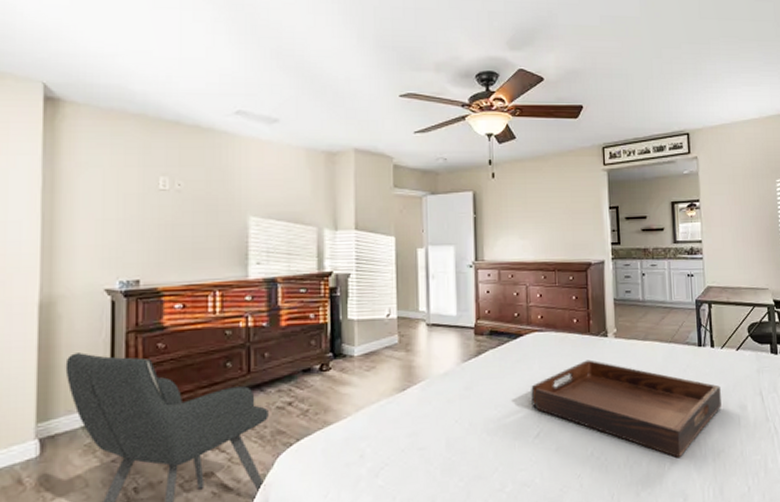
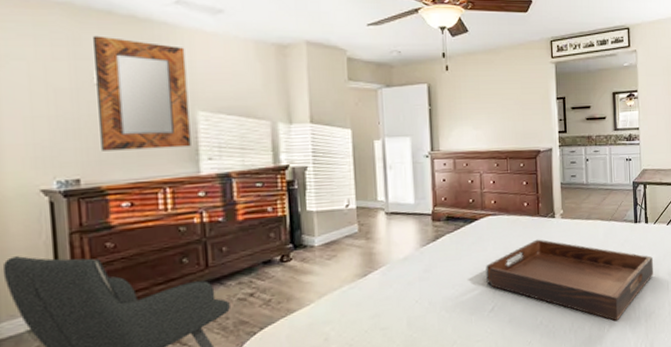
home mirror: none [161,144,242,254] -> present [93,35,191,151]

